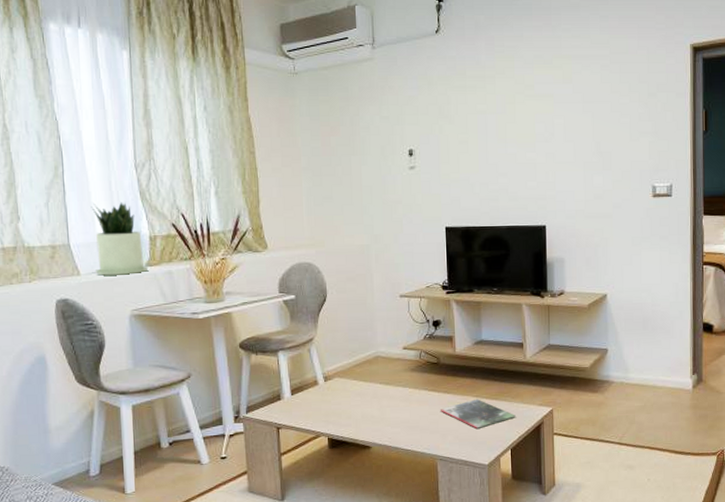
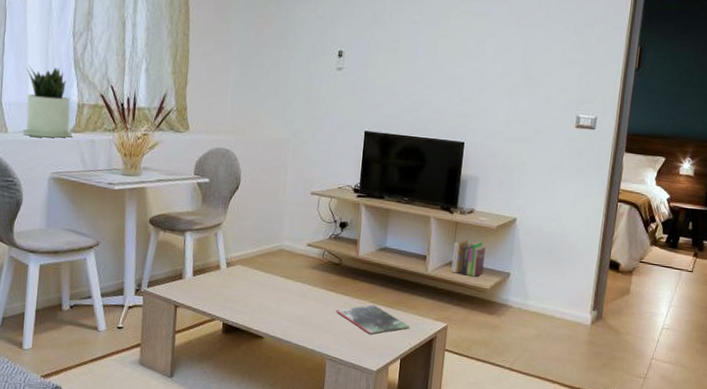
books: none [549,321,581,358] -> present [451,239,486,278]

